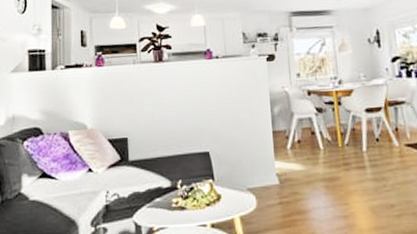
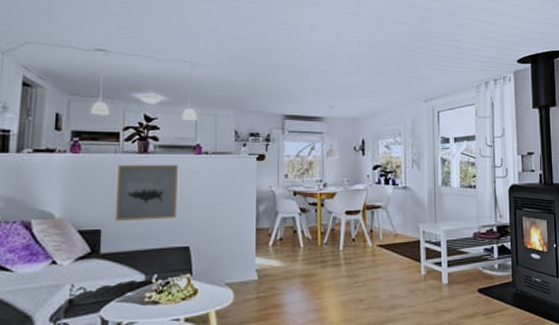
wall art: none [137,70,194,130] -> present [115,164,178,222]

